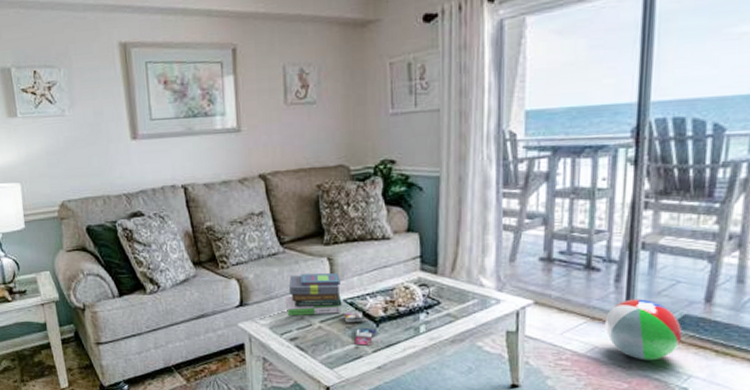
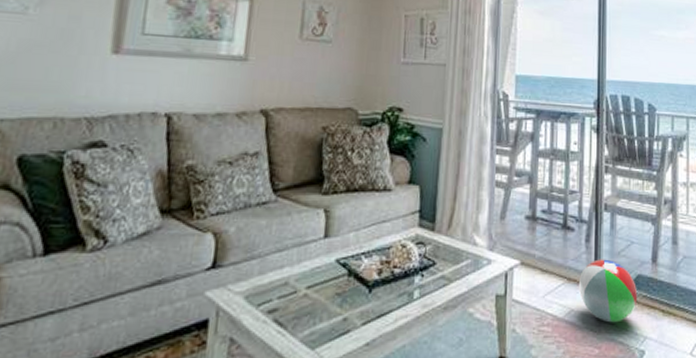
books: present [285,274,342,315] -> none [268,228,335,280]
magazine: present [344,310,376,346] -> none [334,272,368,317]

